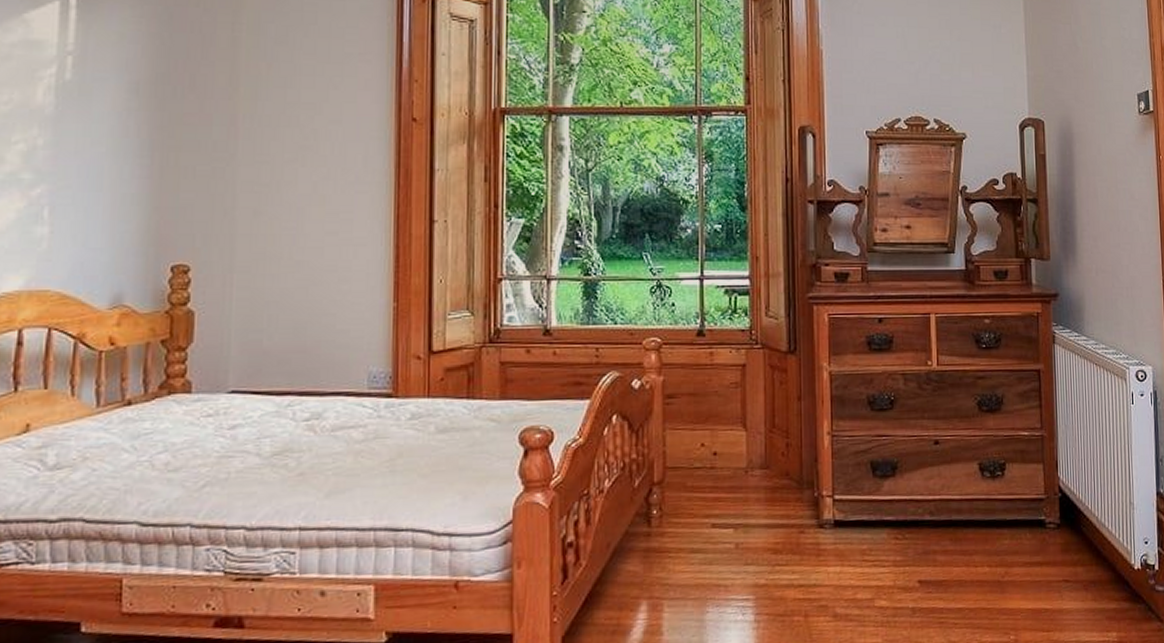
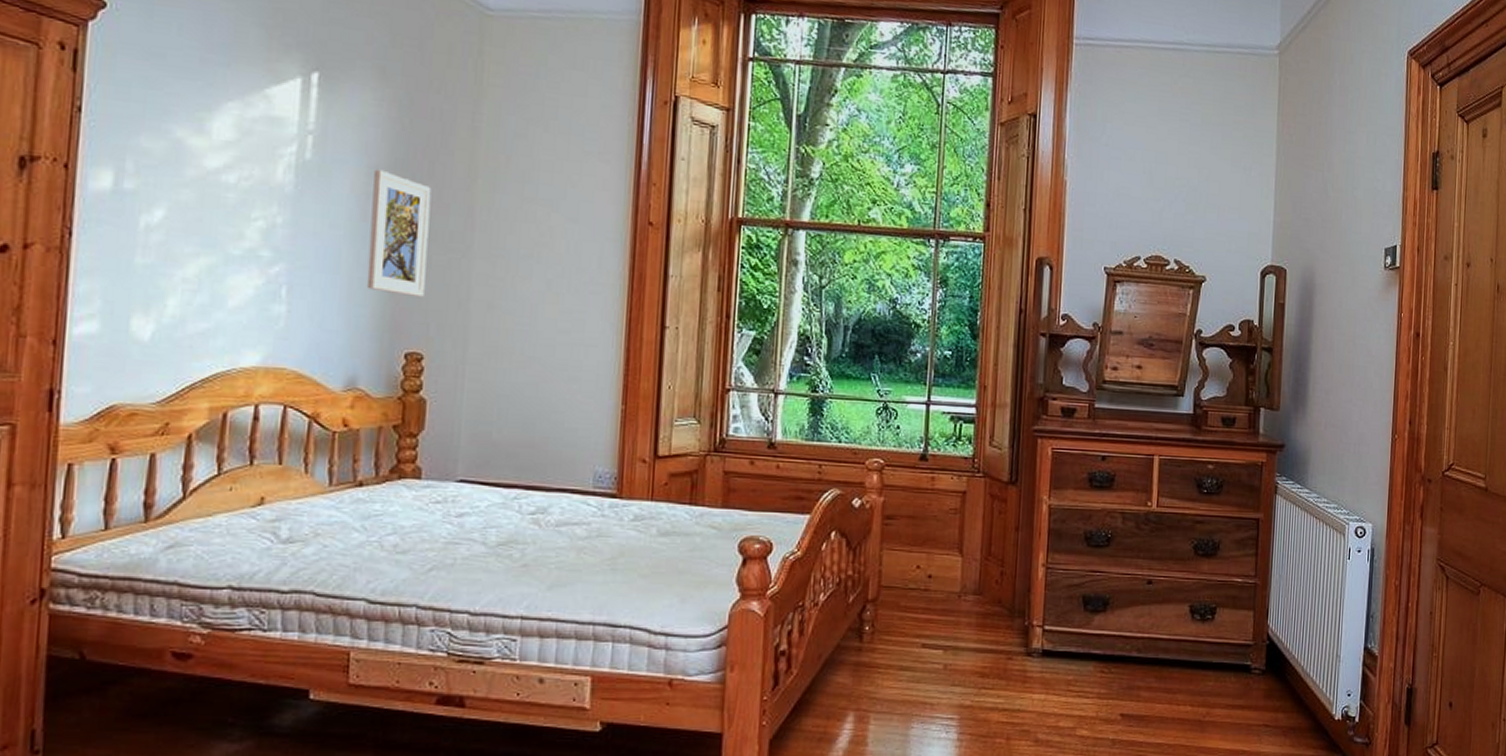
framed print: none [130,85,193,208] -> present [366,169,432,297]

